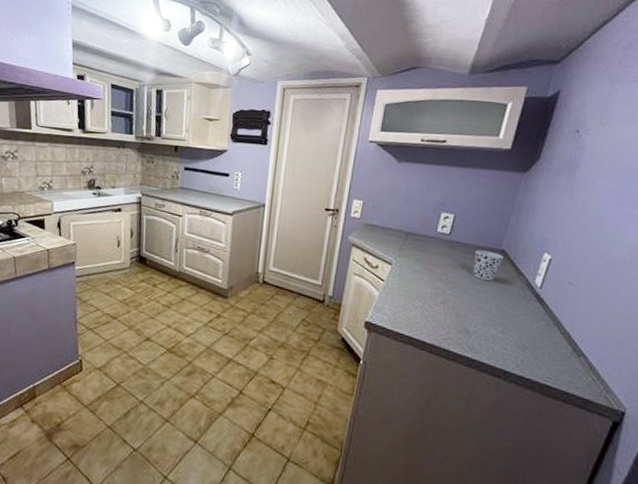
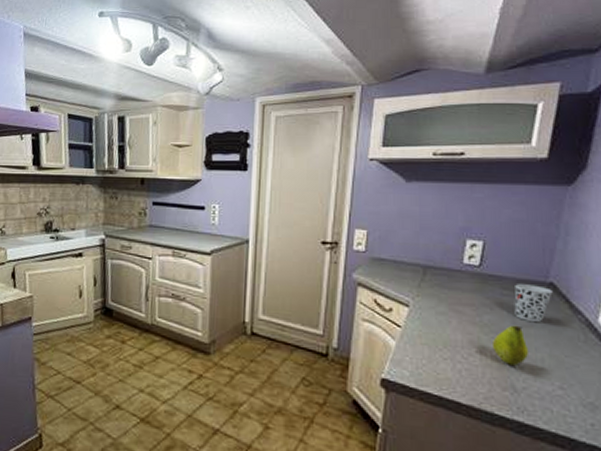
fruit: none [453,282,481,314] -> present [491,325,530,366]

